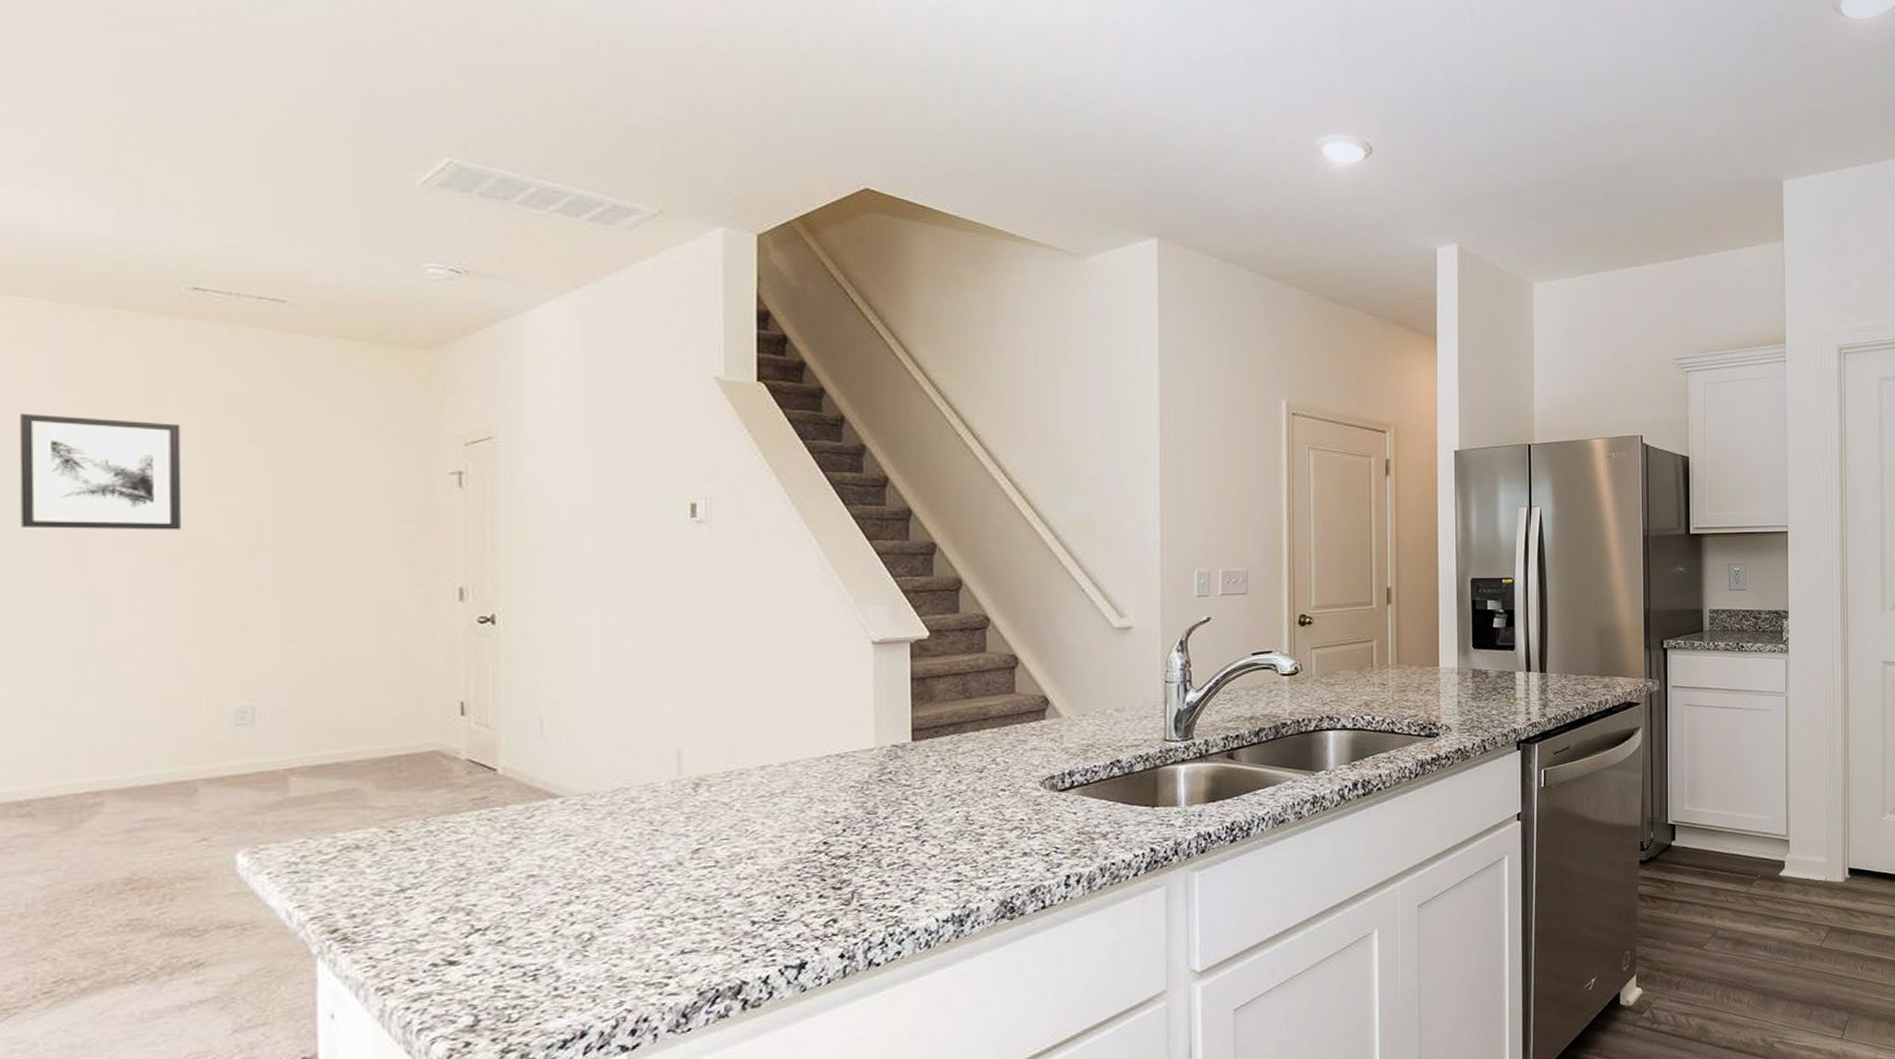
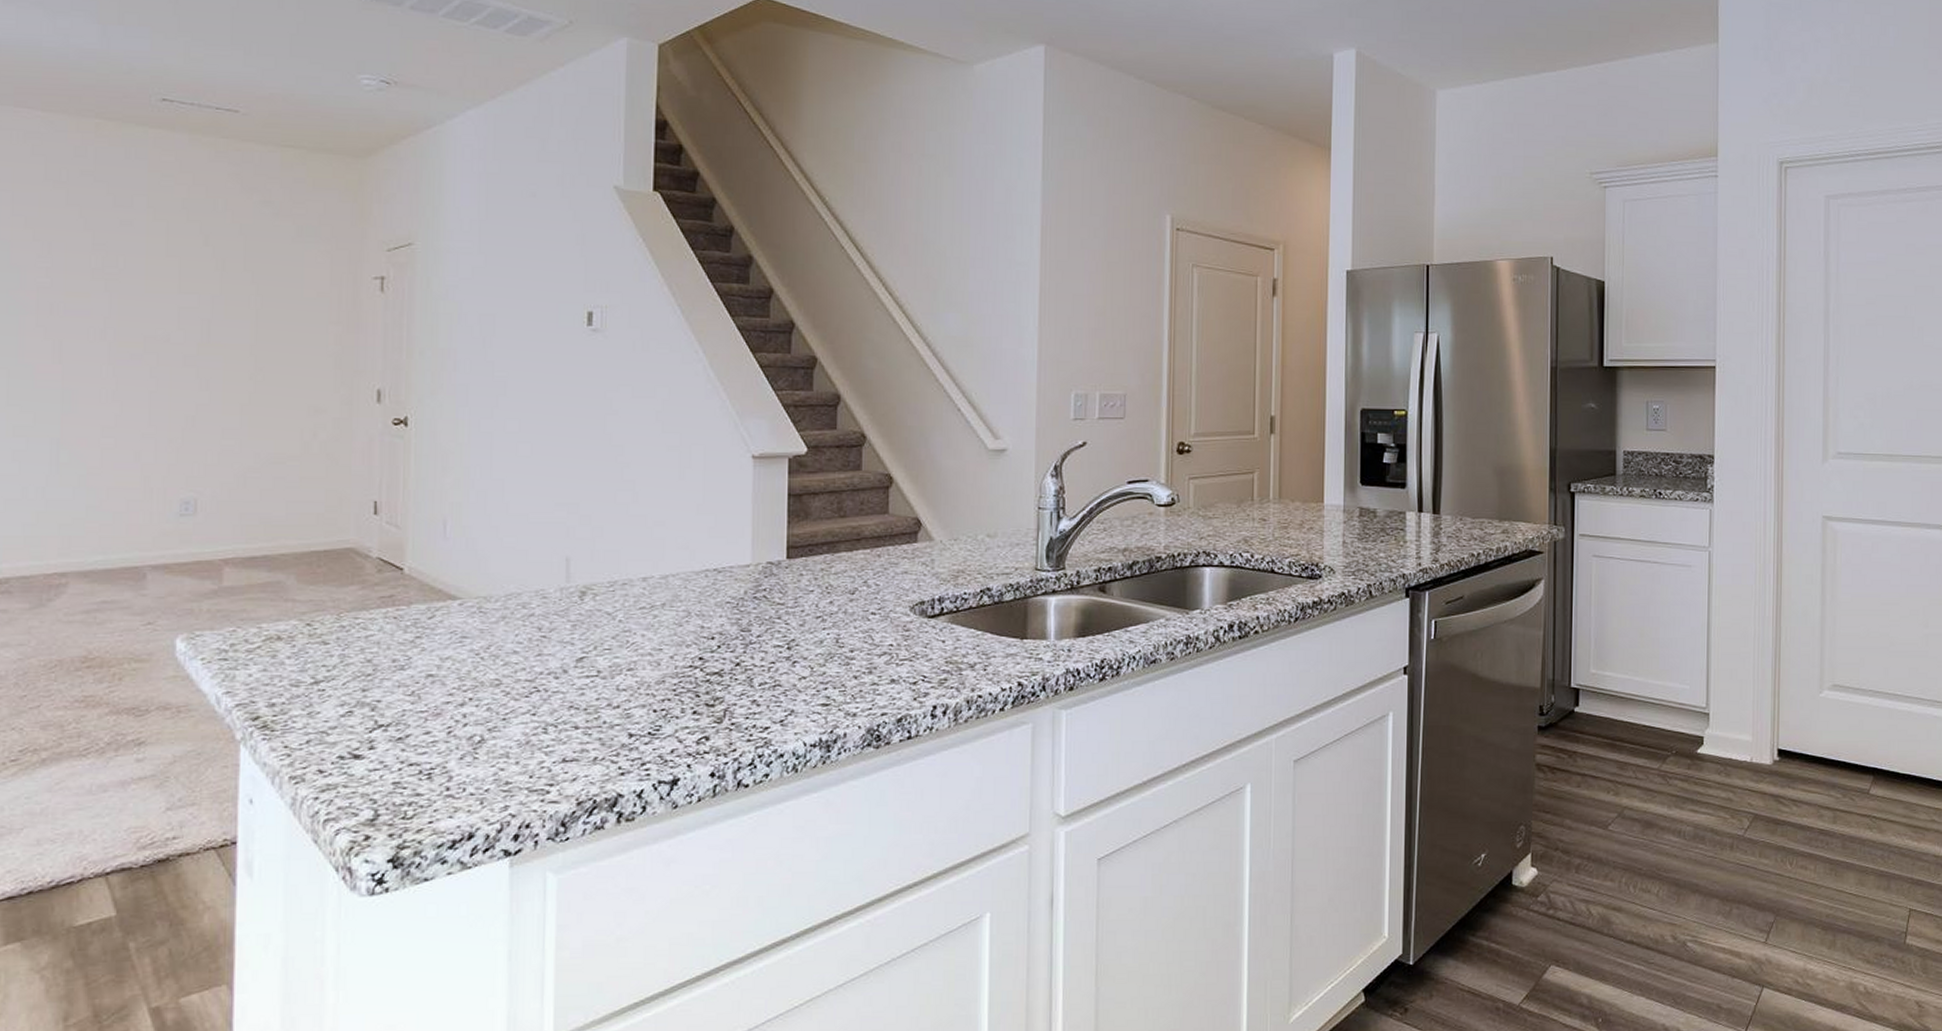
wall art: present [18,414,182,530] -> none [12,217,146,328]

